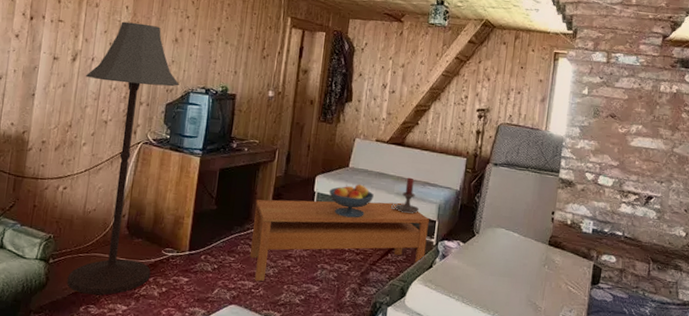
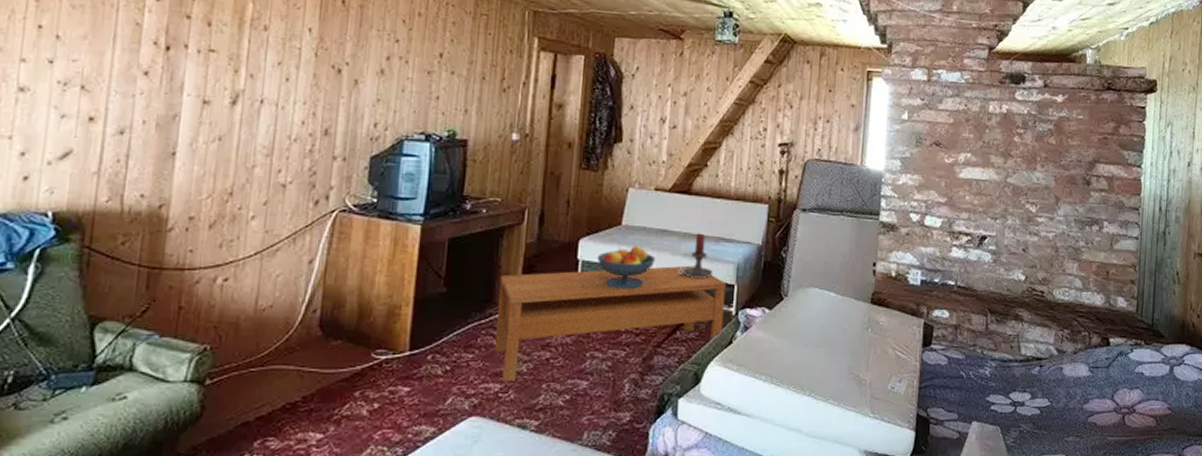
floor lamp: present [67,21,179,295] -> none [233,49,389,423]

